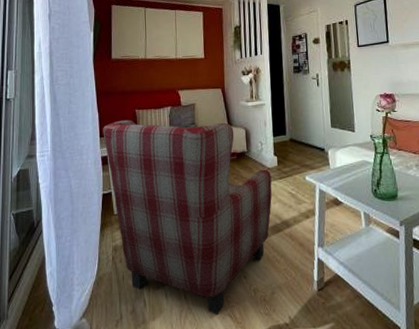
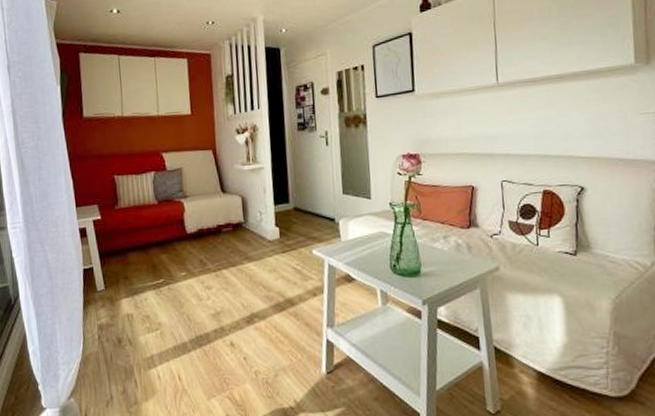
armchair: present [103,119,272,314] -> none [78,187,274,396]

